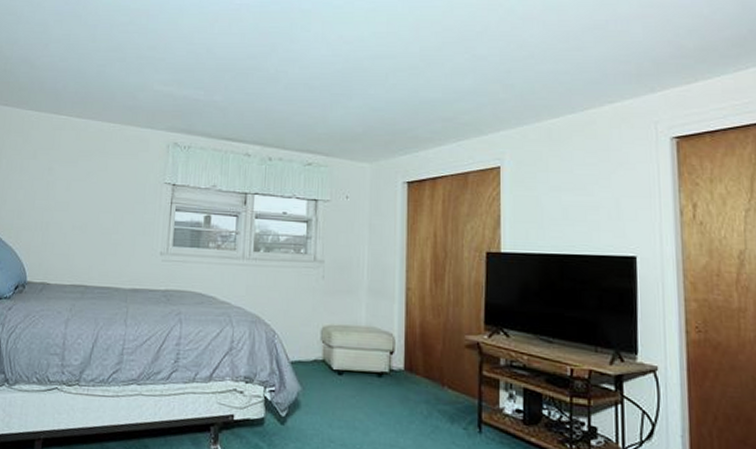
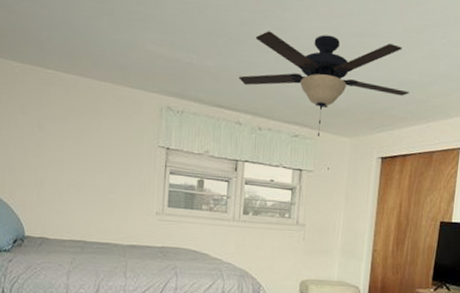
ceiling fan: none [247,61,433,163] -> present [239,31,409,136]

